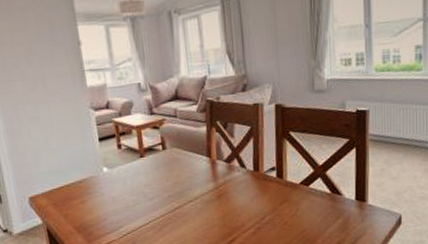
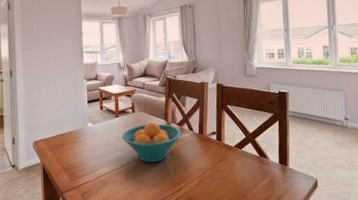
fruit bowl: none [150,159,231,212] -> present [122,121,181,163]

